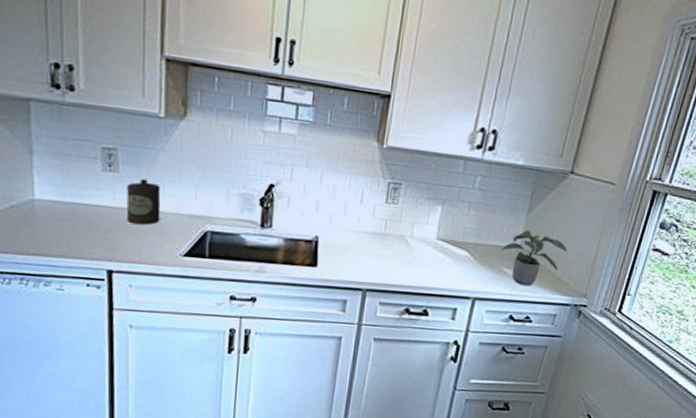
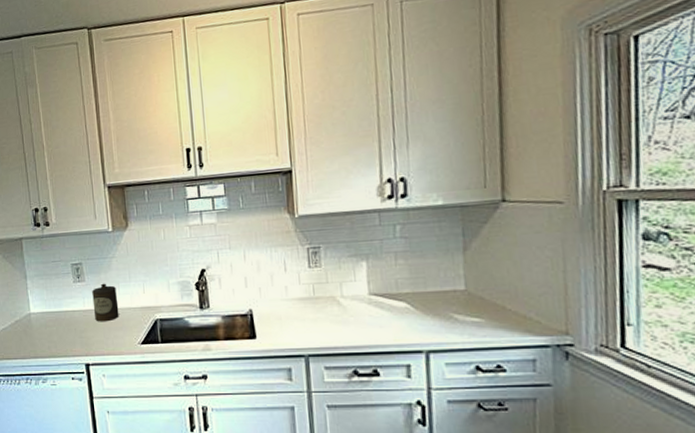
potted plant: present [501,230,568,286] -> none [444,269,526,331]

